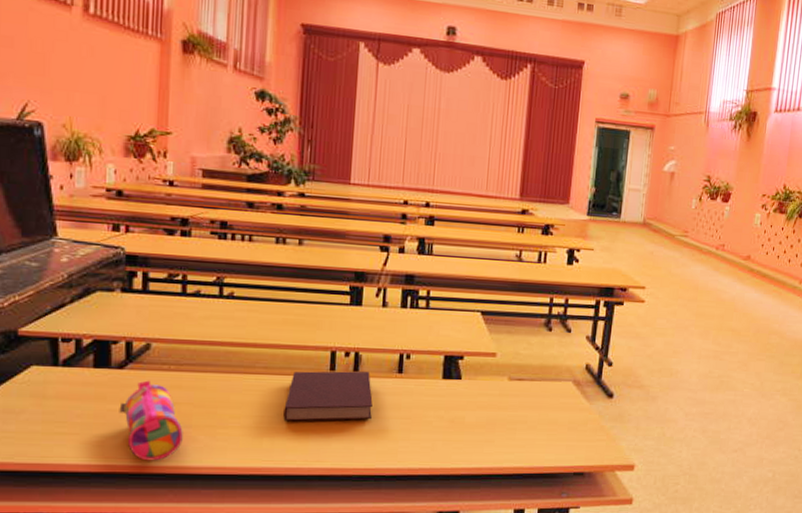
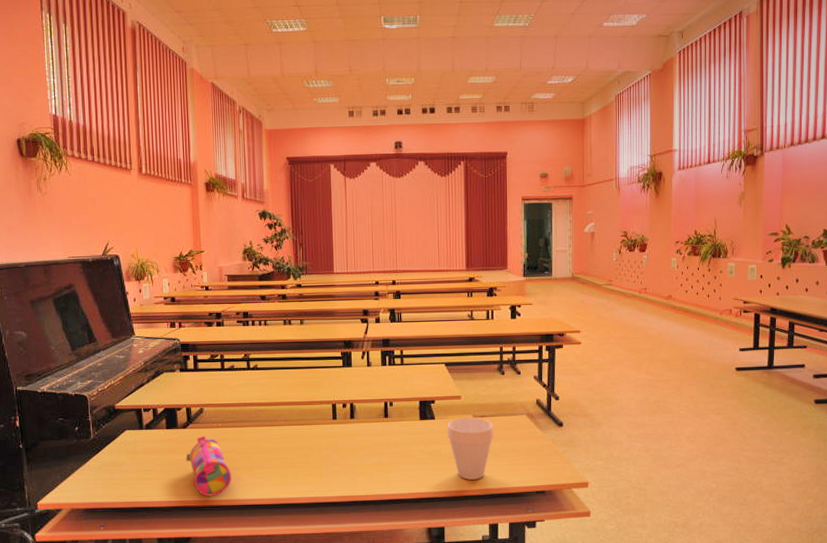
notebook: present [283,371,373,422] -> none [301,417,368,461]
cup: none [474,379,533,456] -> present [447,417,494,480]

